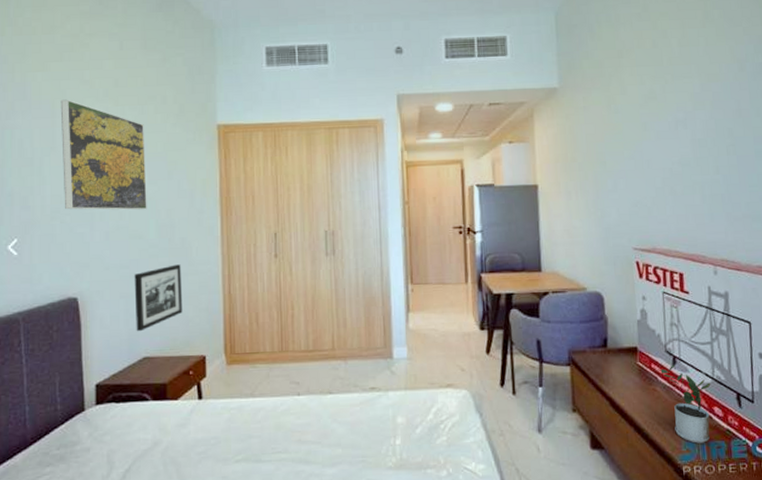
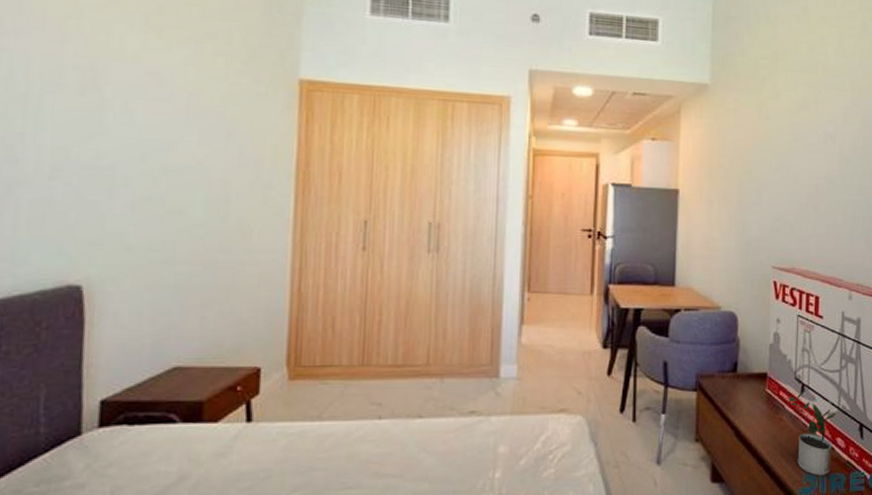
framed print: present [60,99,147,210] -> none [71,20,197,178]
picture frame: present [134,264,183,332] -> none [165,251,236,334]

